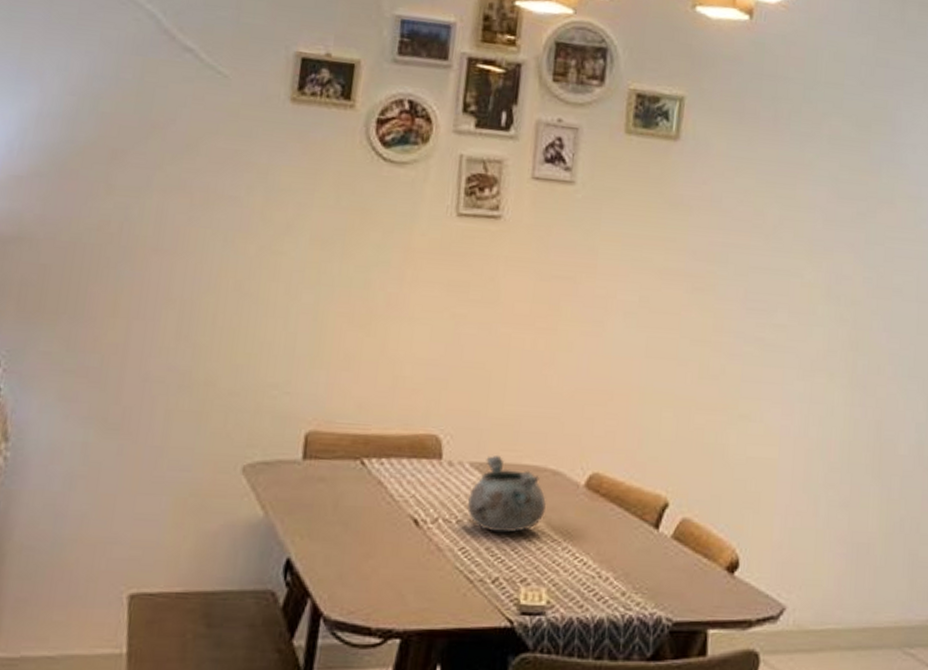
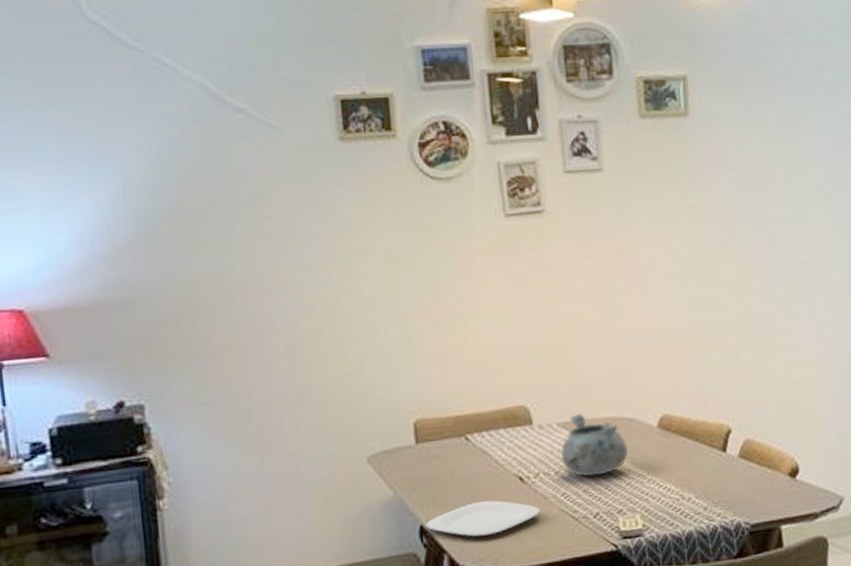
plate: none [293,541,432,585] -> present [425,500,541,537]

